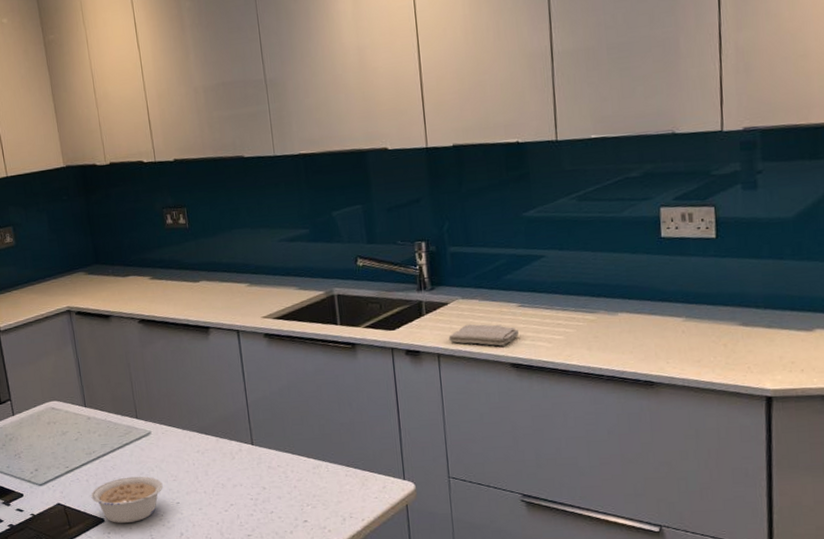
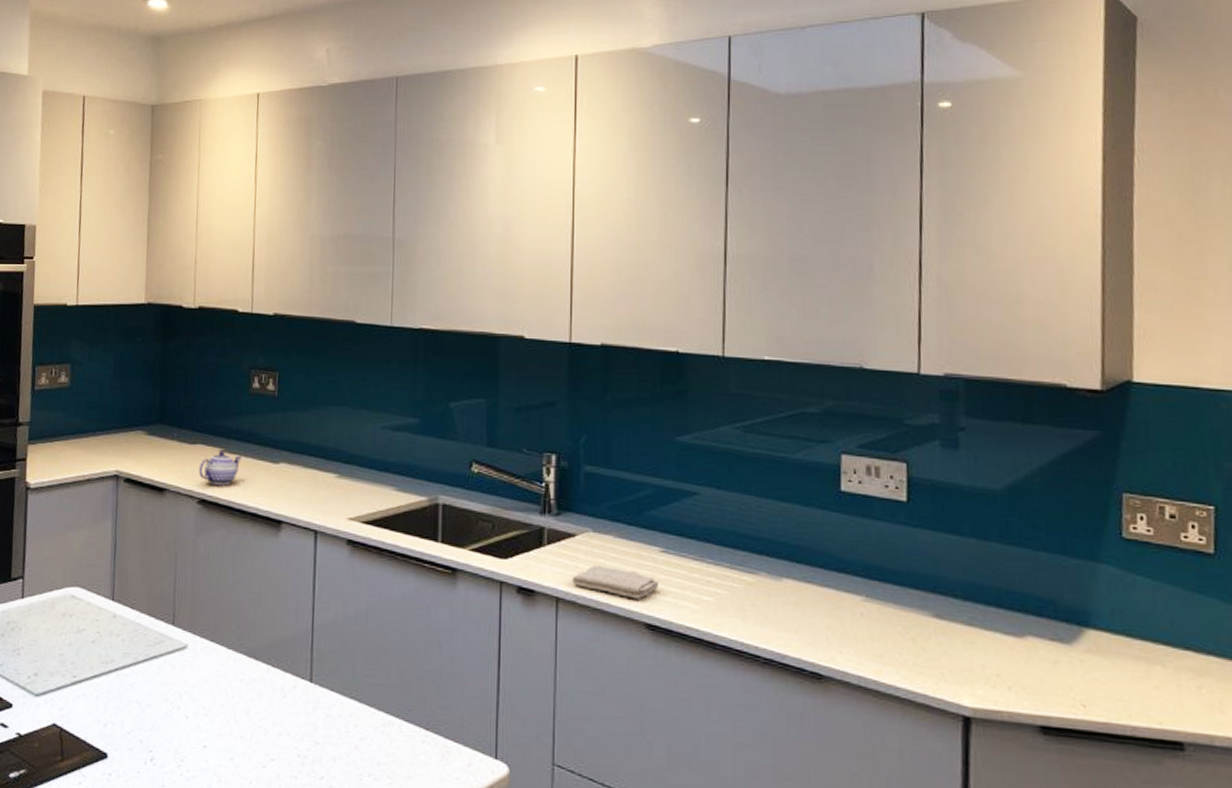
legume: present [91,476,163,523] -> none [96,701,190,765]
teapot: none [134,278,168,307] -> present [198,450,242,486]

